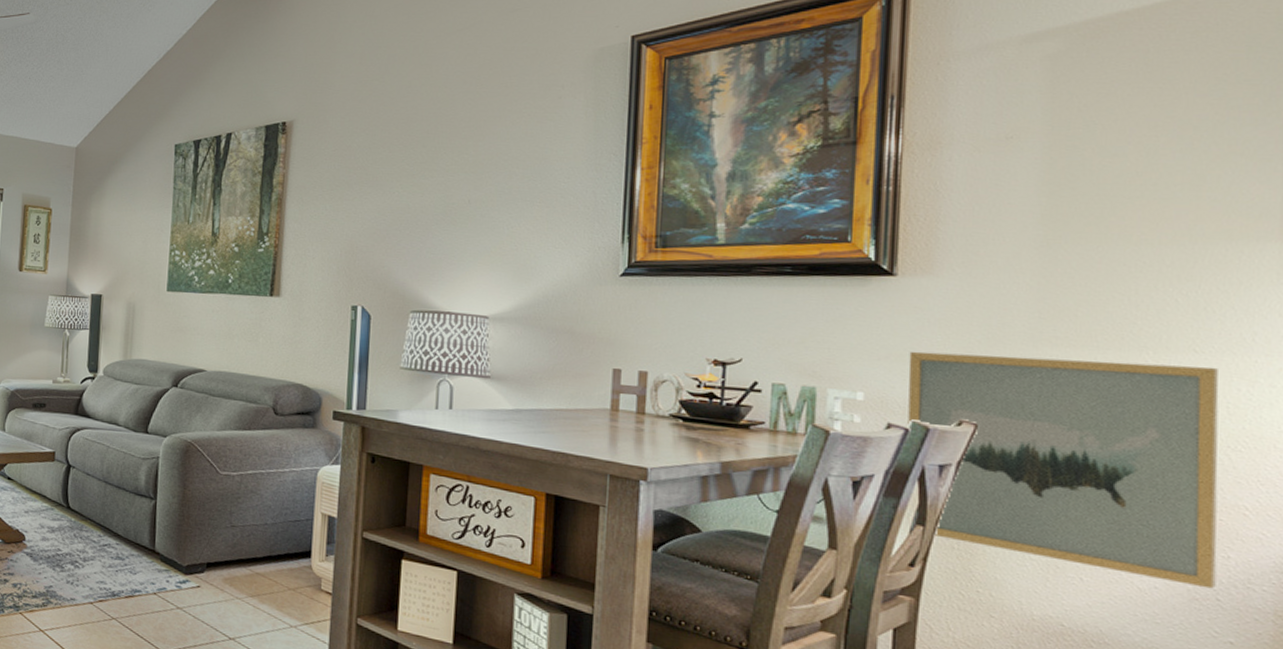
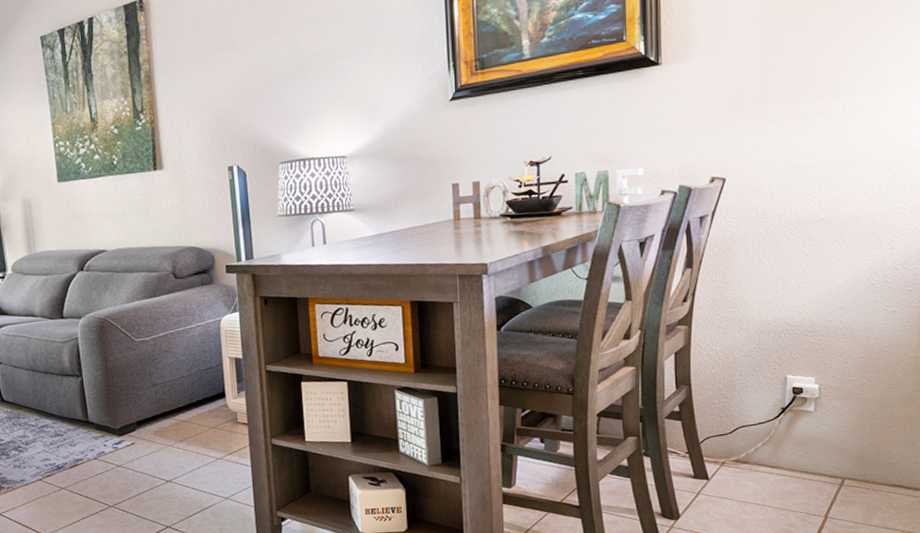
wall art: present [907,351,1219,589] -> none [674,102,886,275]

